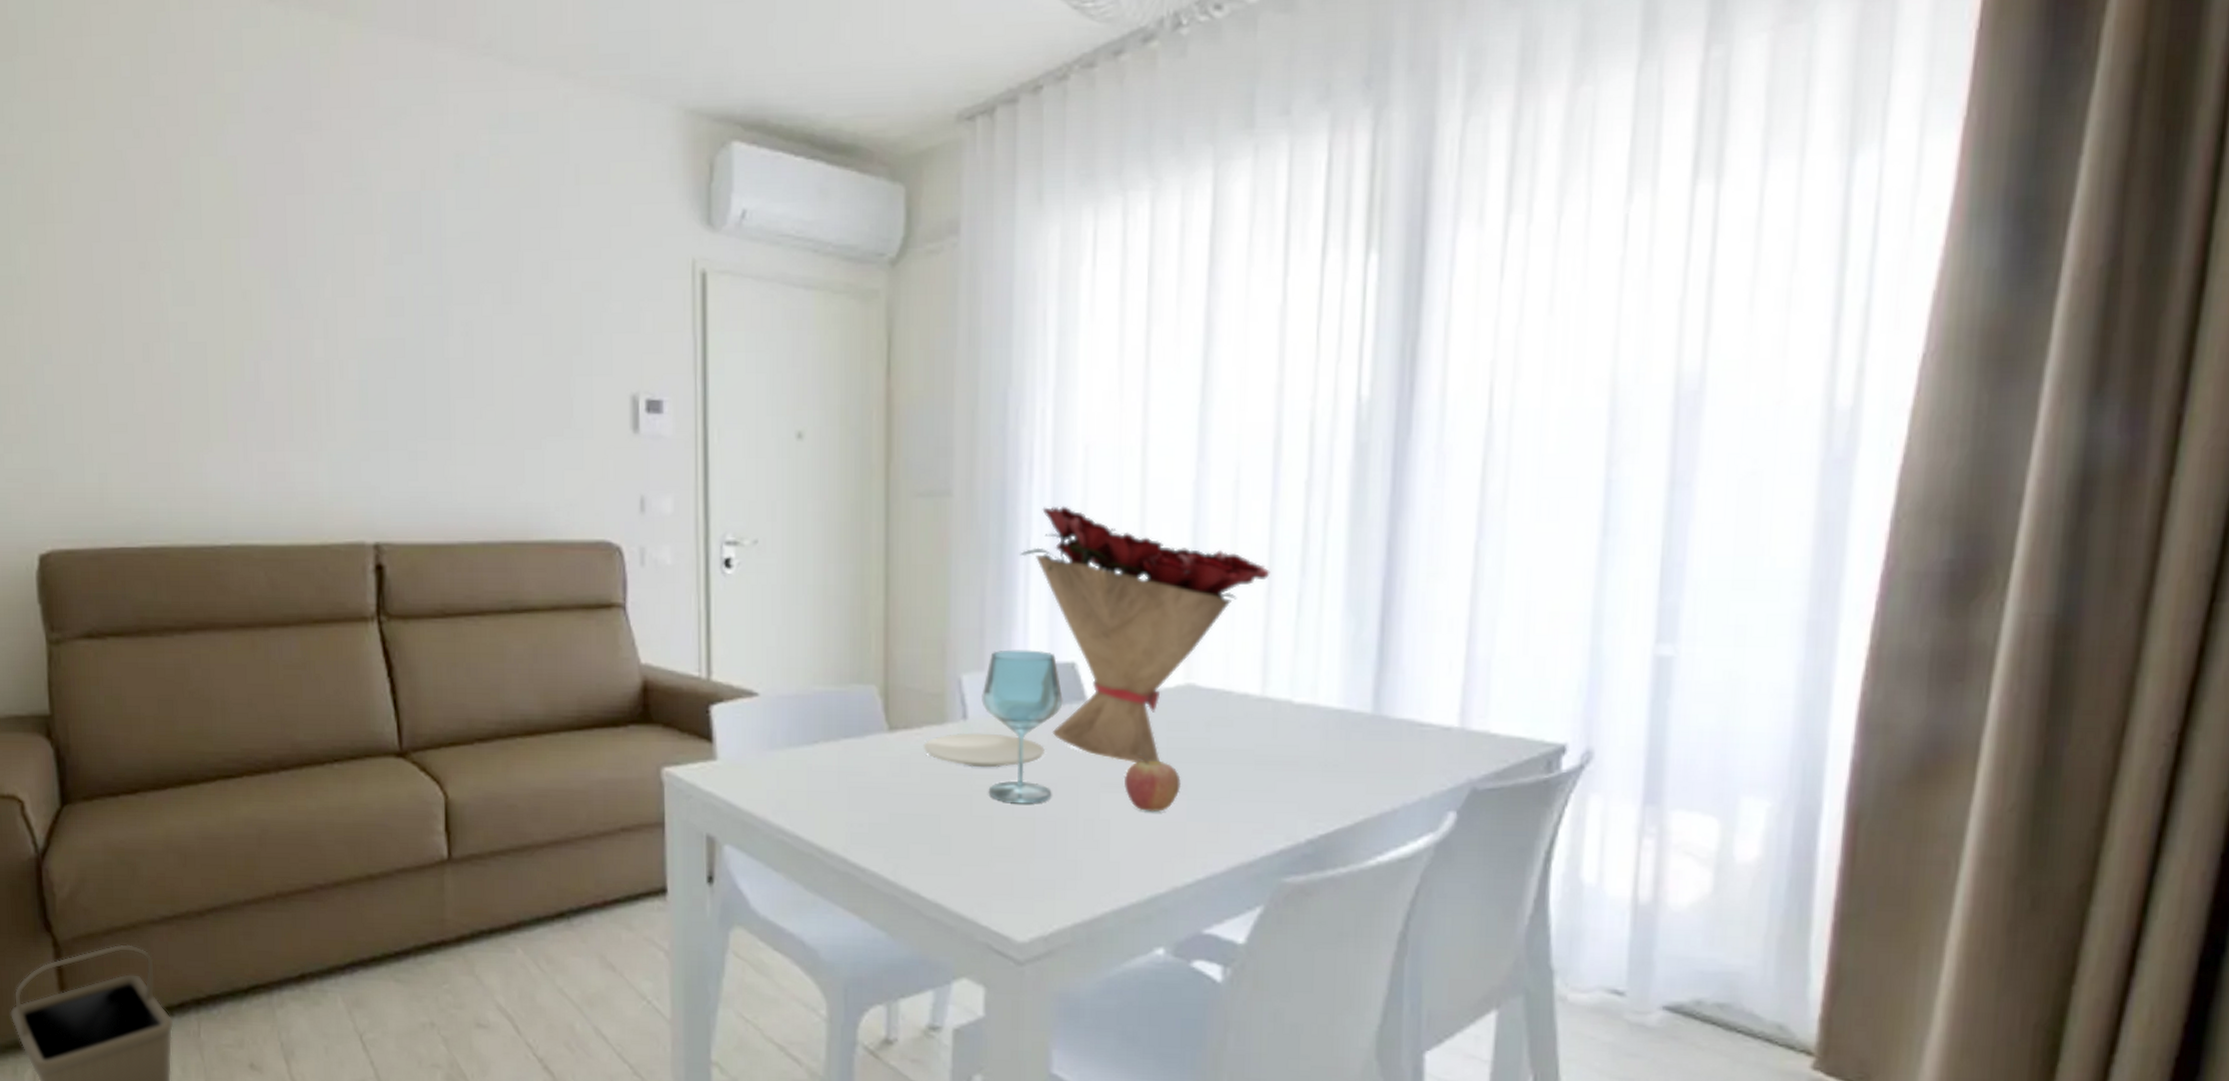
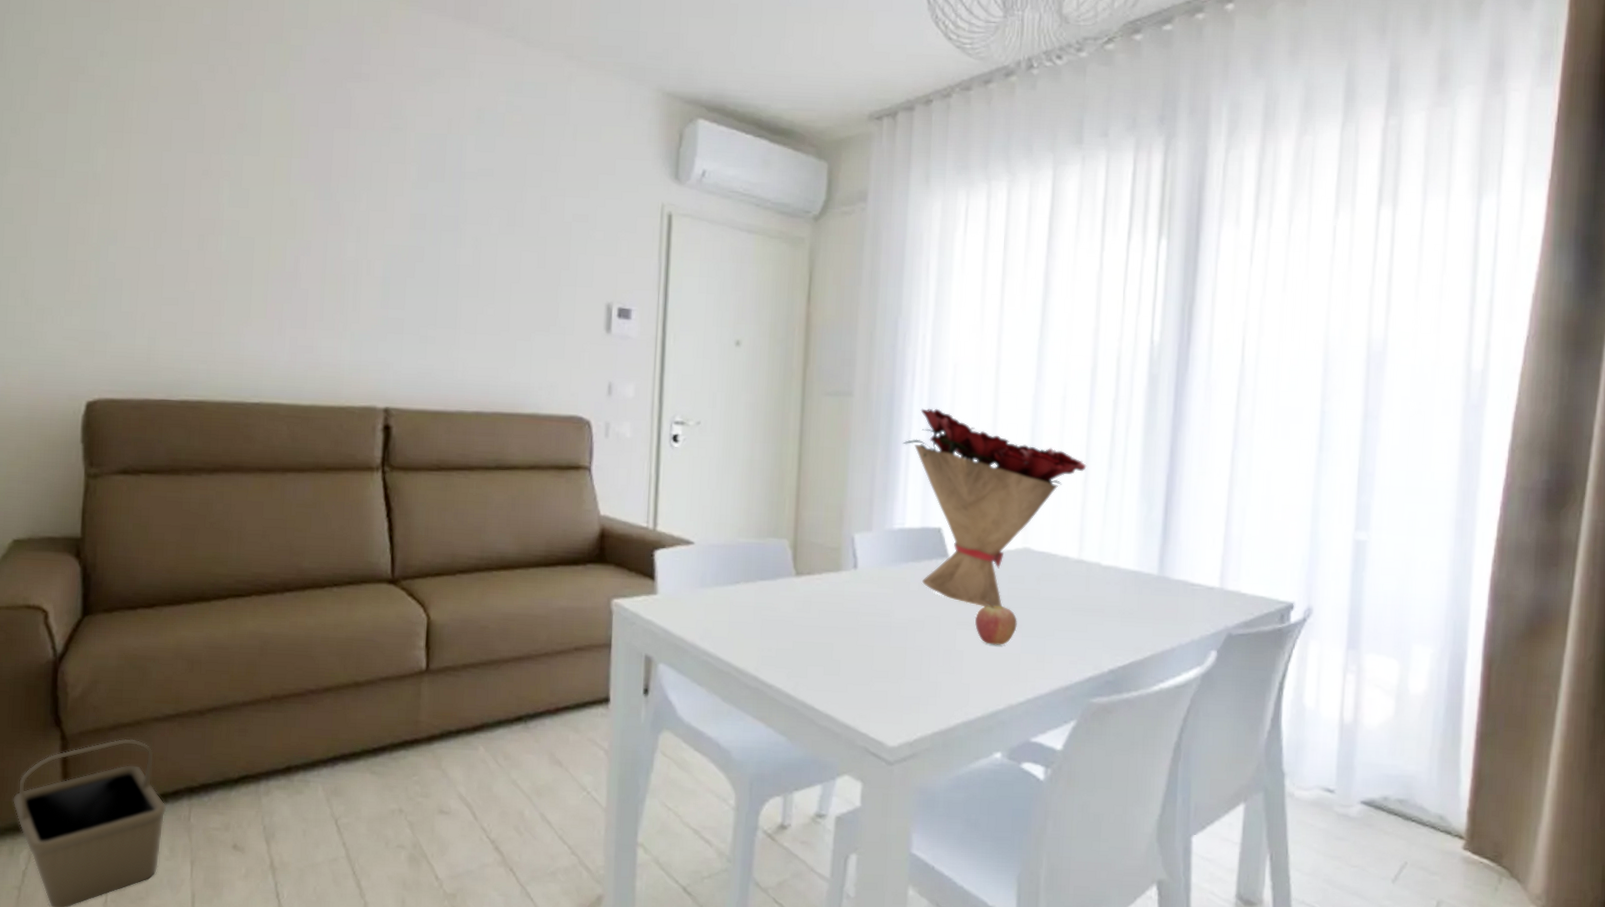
plate: present [923,732,1045,768] -> none [822,579,916,608]
wine glass: present [982,649,1063,804] -> none [869,516,931,637]

